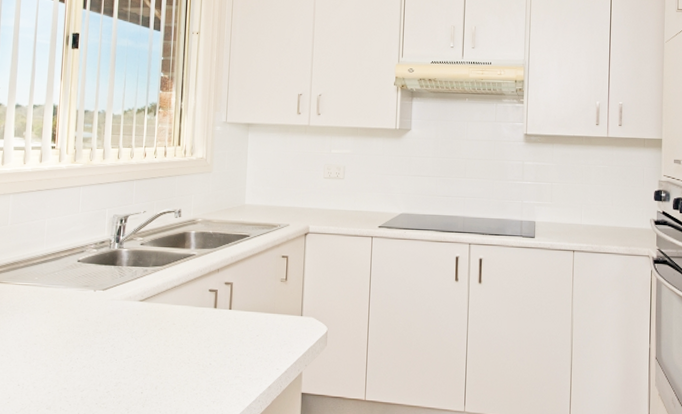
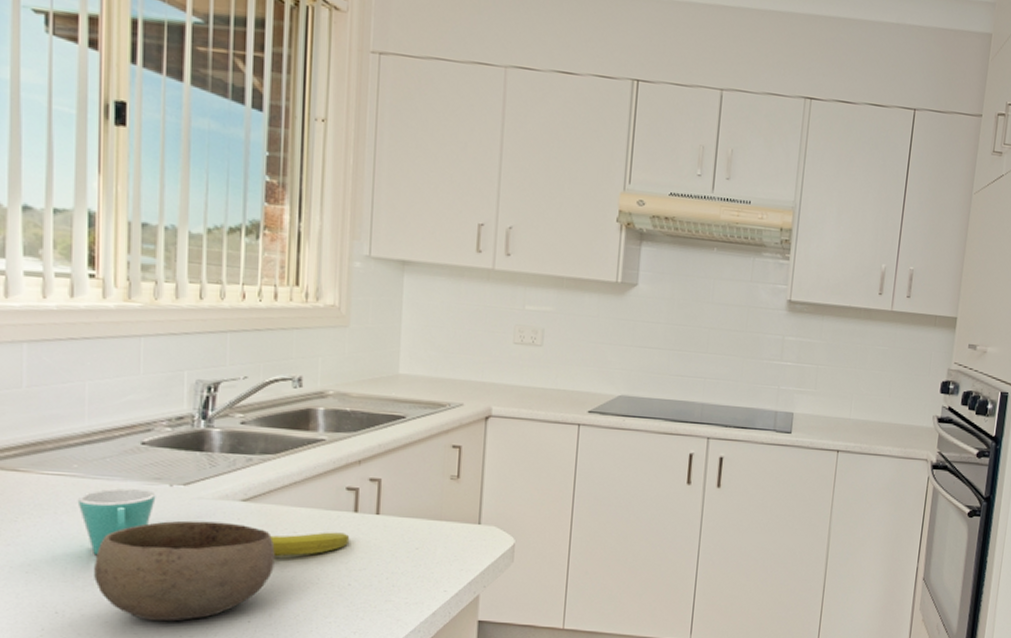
mug: none [36,293,85,343] -> present [77,488,156,556]
bowl: none [43,316,161,392] -> present [94,520,275,622]
banana: none [157,323,211,343] -> present [270,532,350,557]

